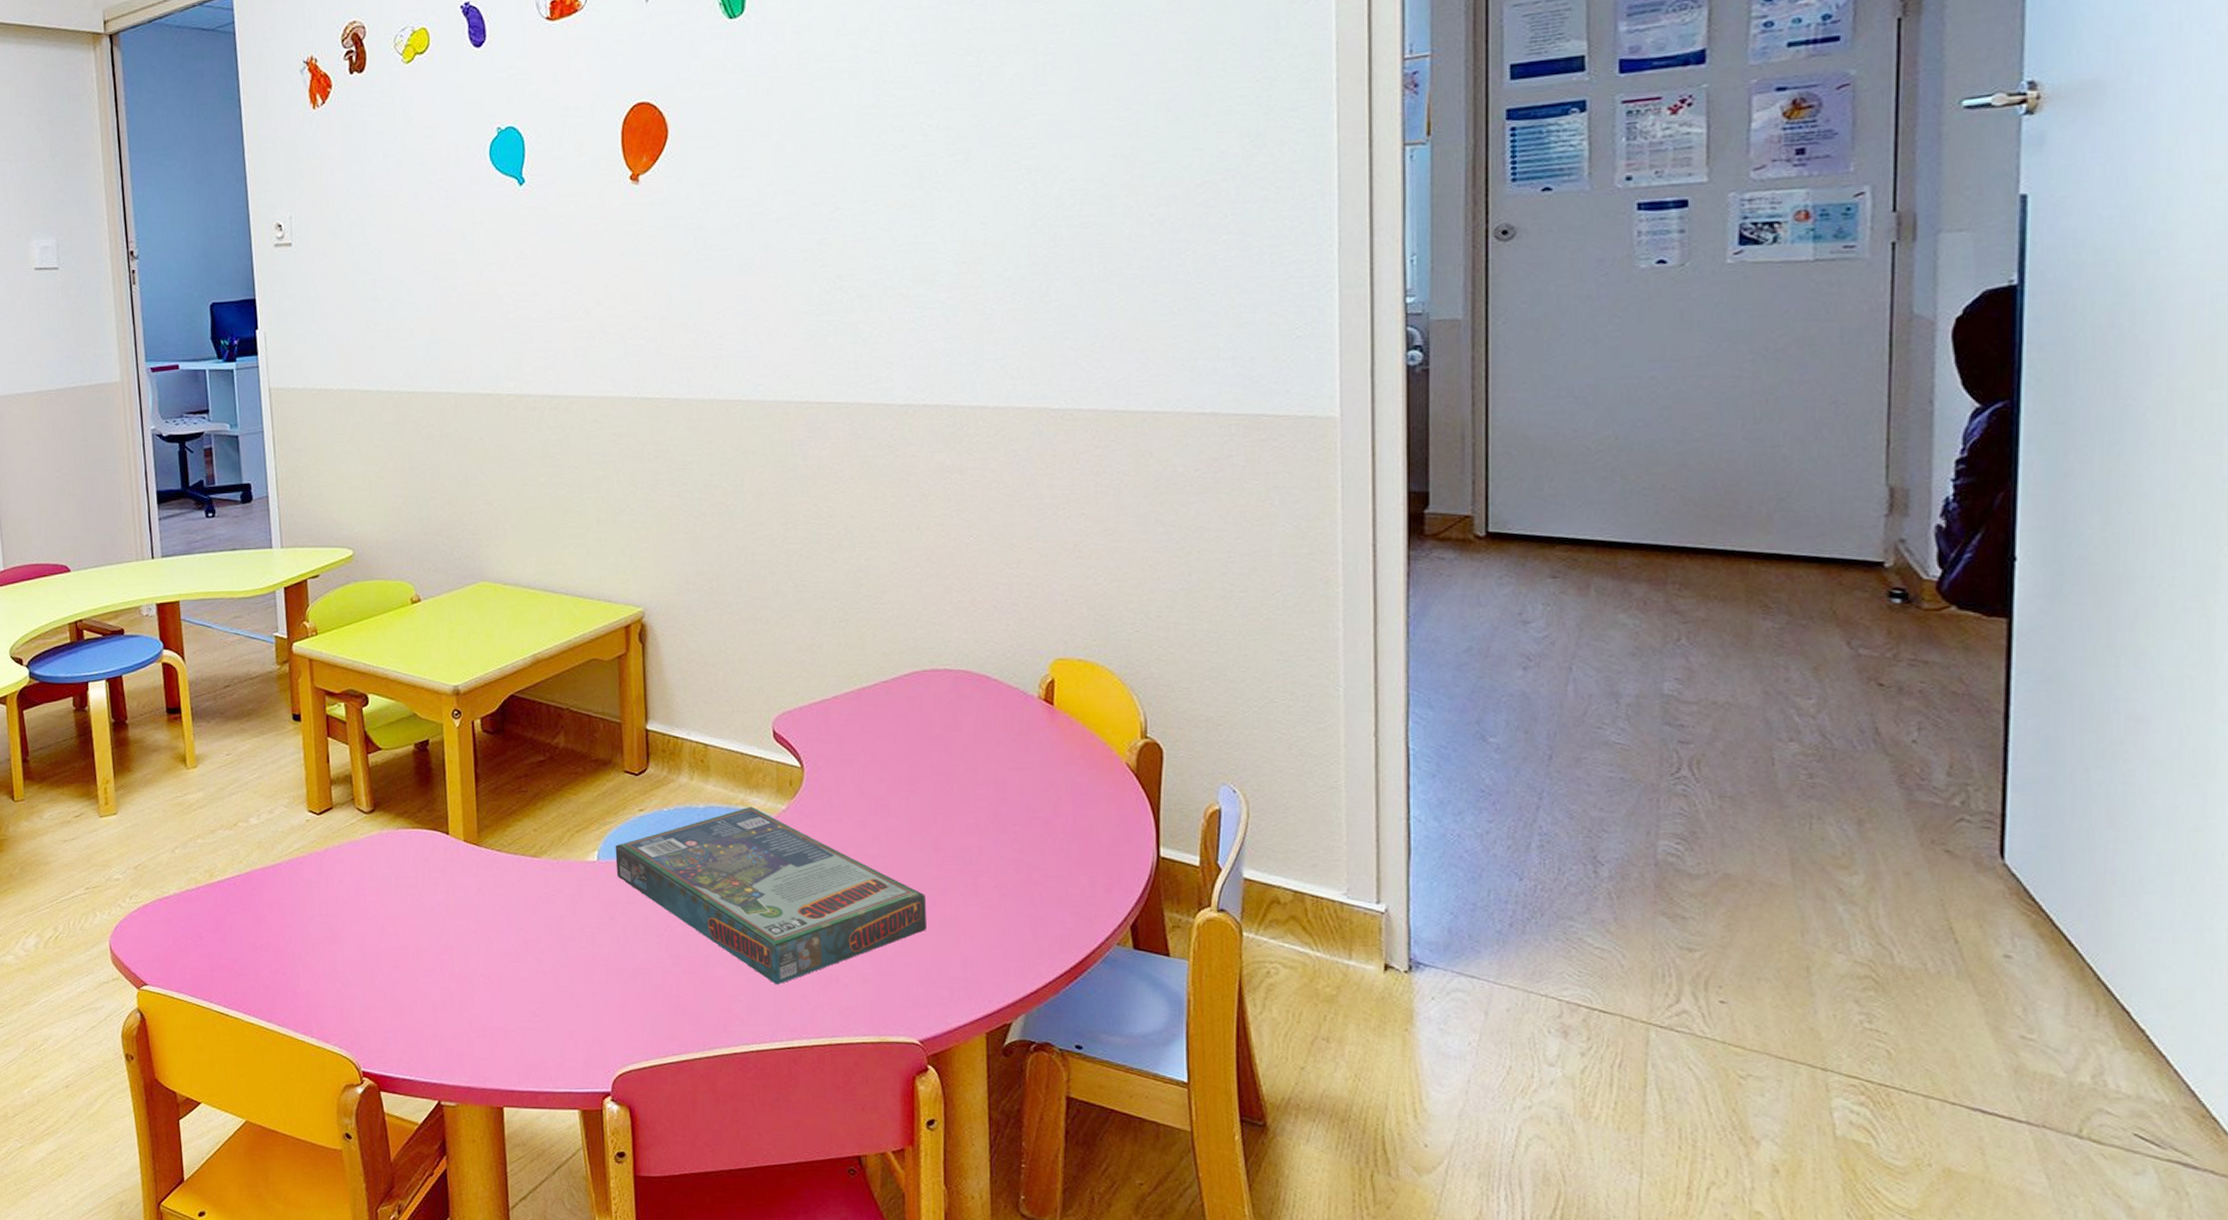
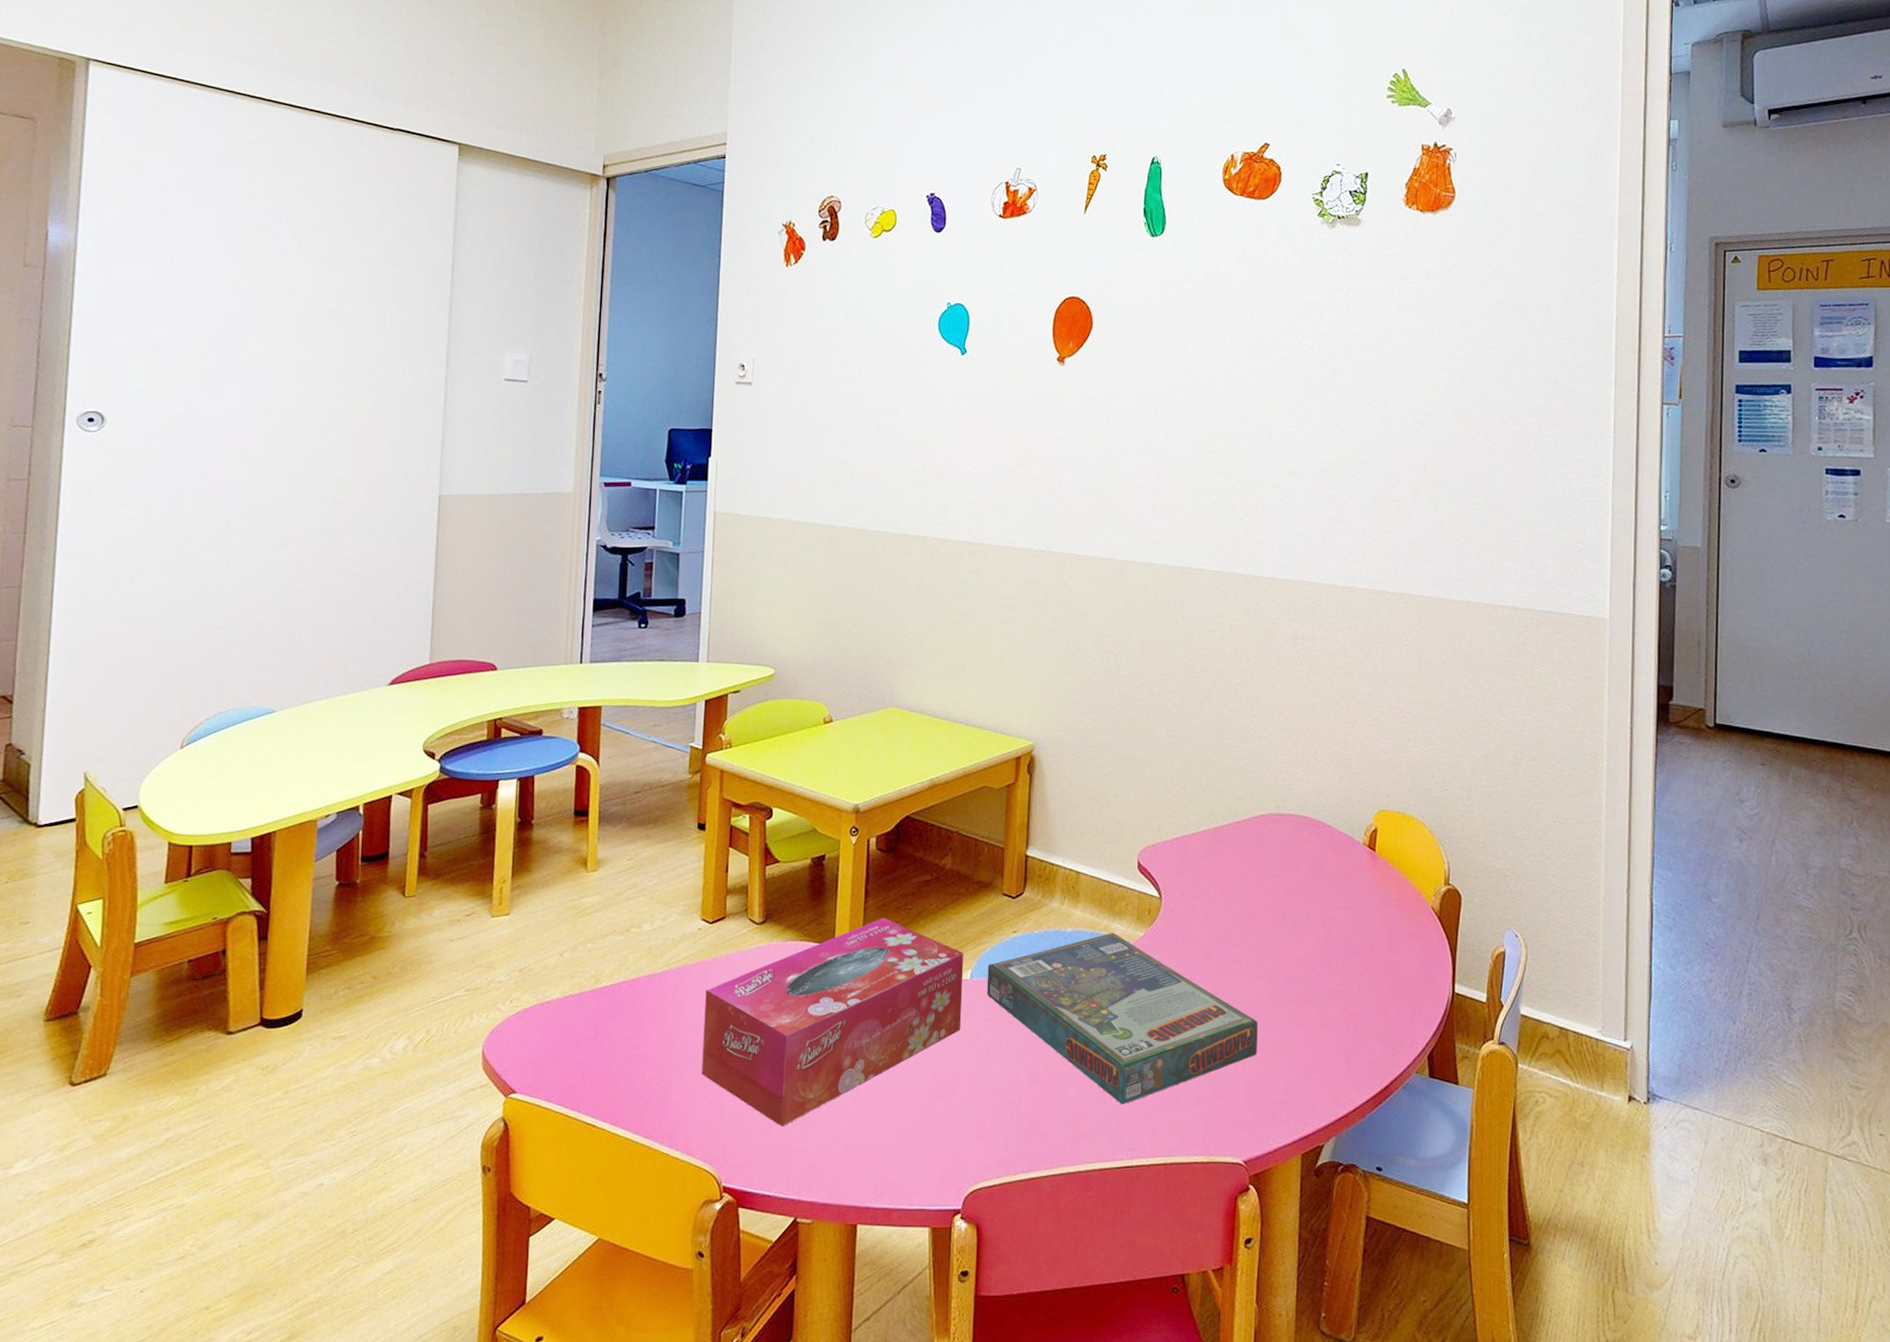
tissue box: none [321,801,593,1013] -> present [702,917,964,1127]

